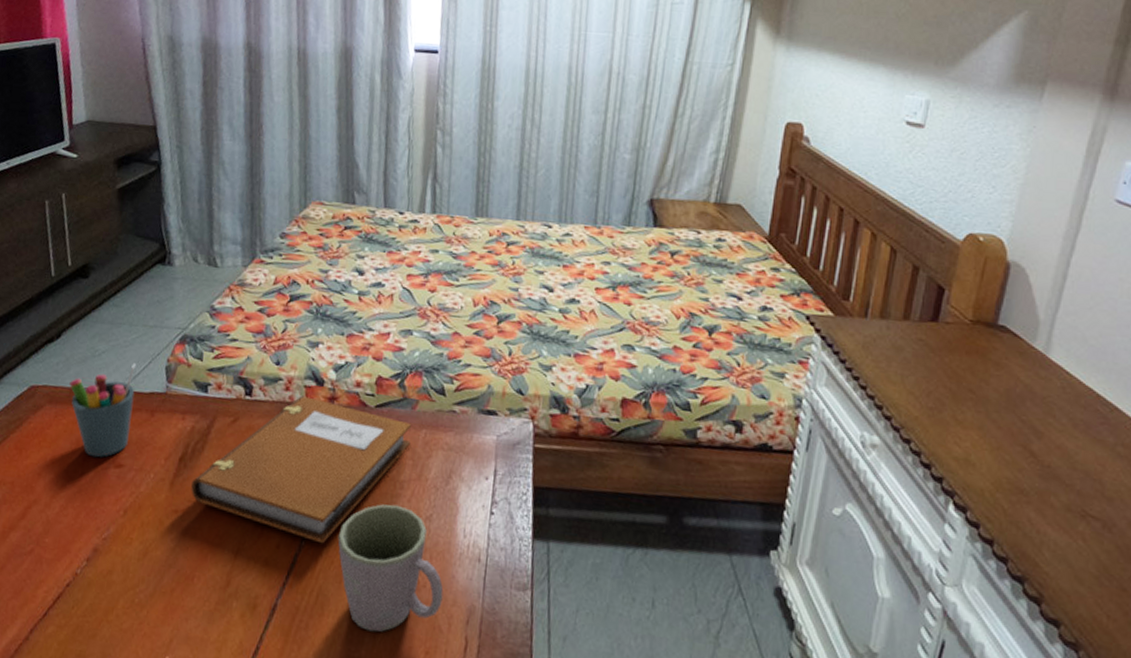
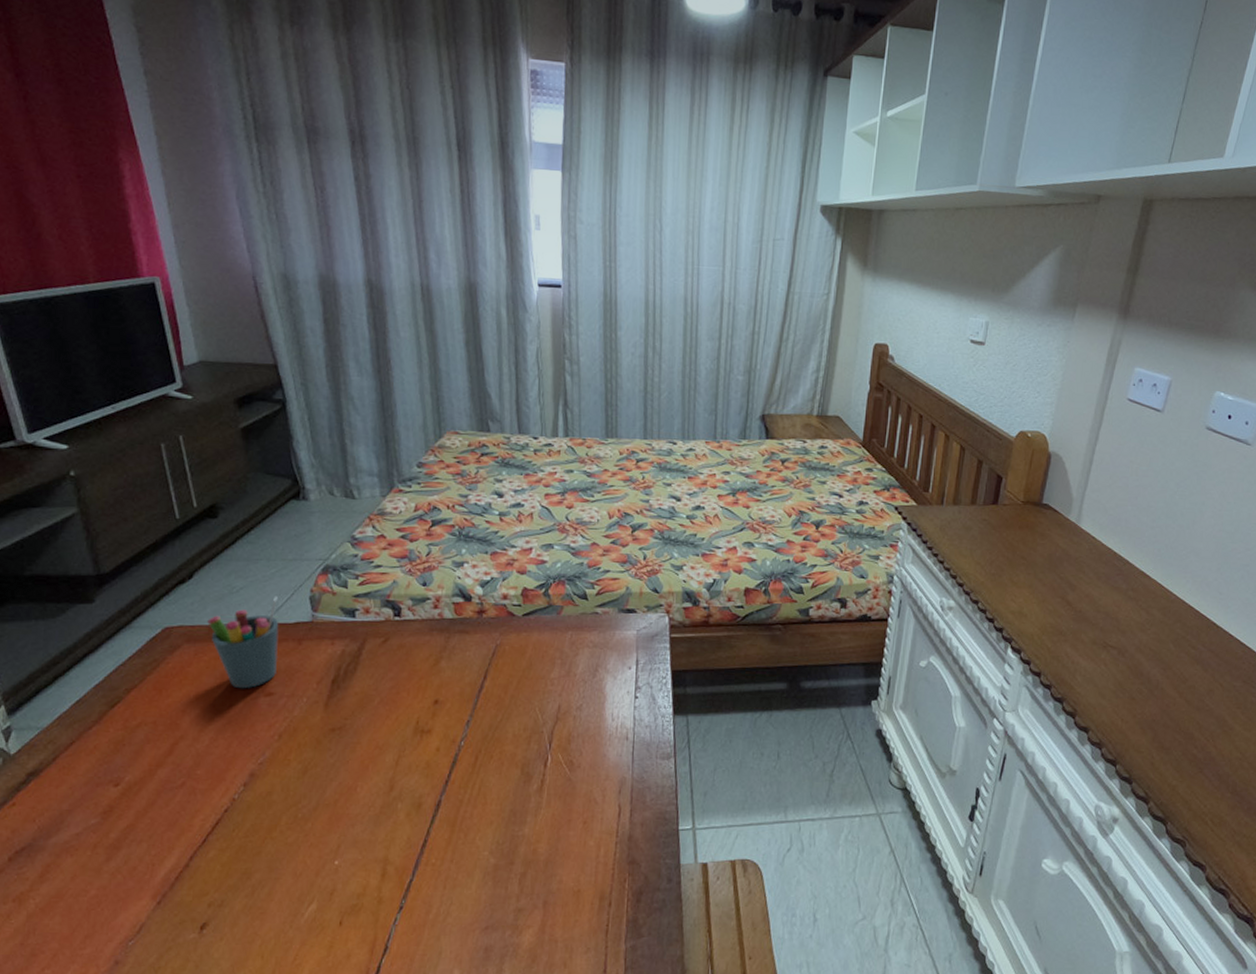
notebook: present [191,396,411,544] -> none [346,612,558,742]
mug: present [338,504,444,632] -> none [495,700,597,812]

